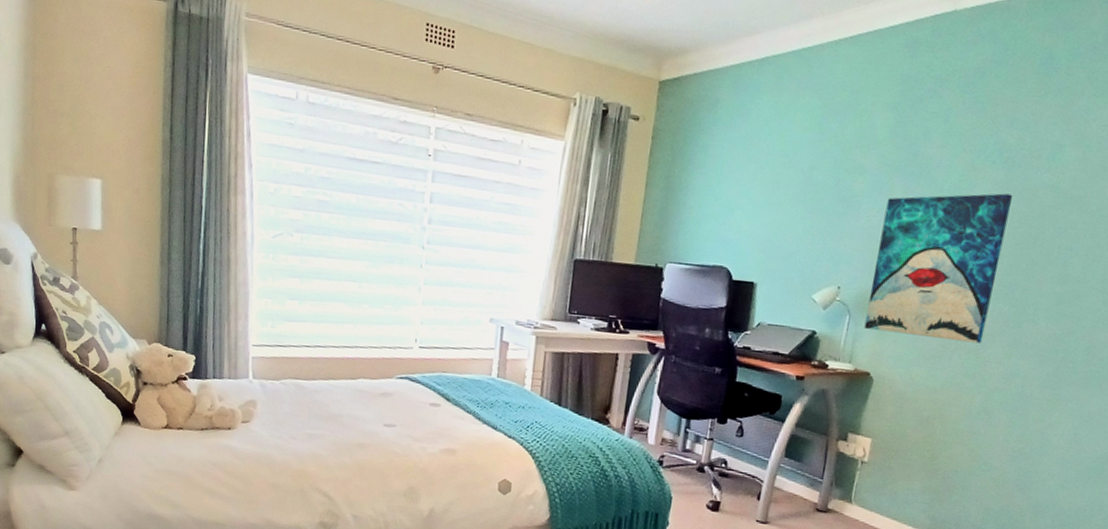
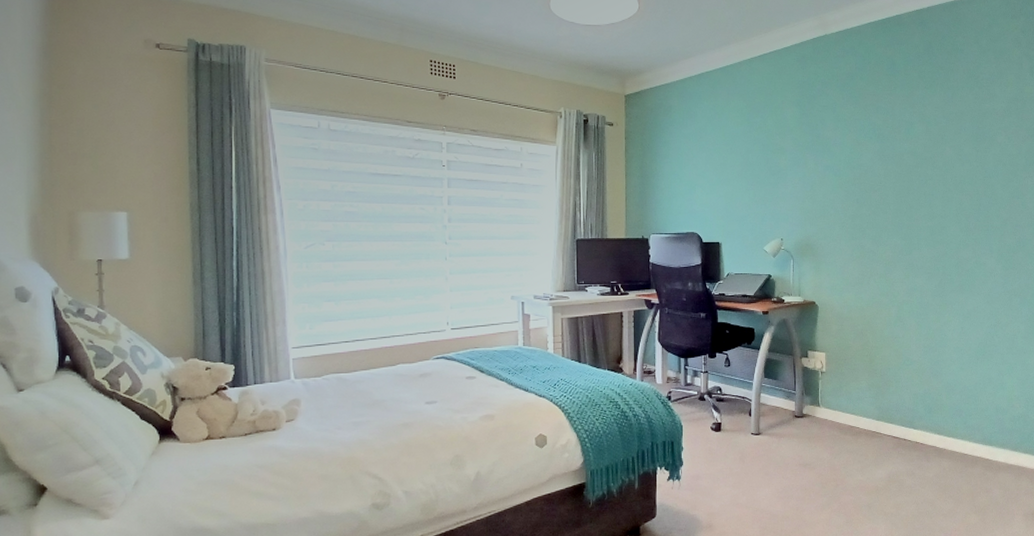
wall art: present [864,193,1014,344] -> none [804,159,888,270]

